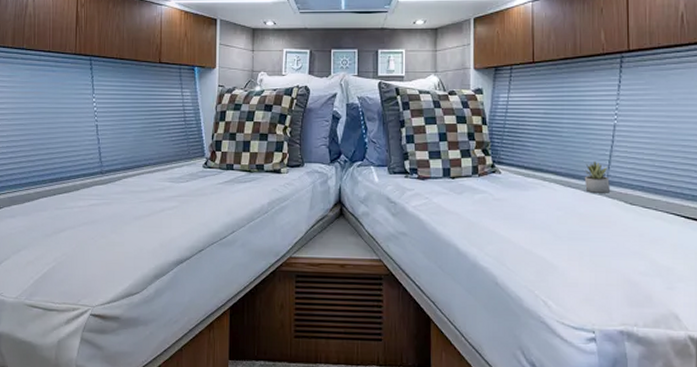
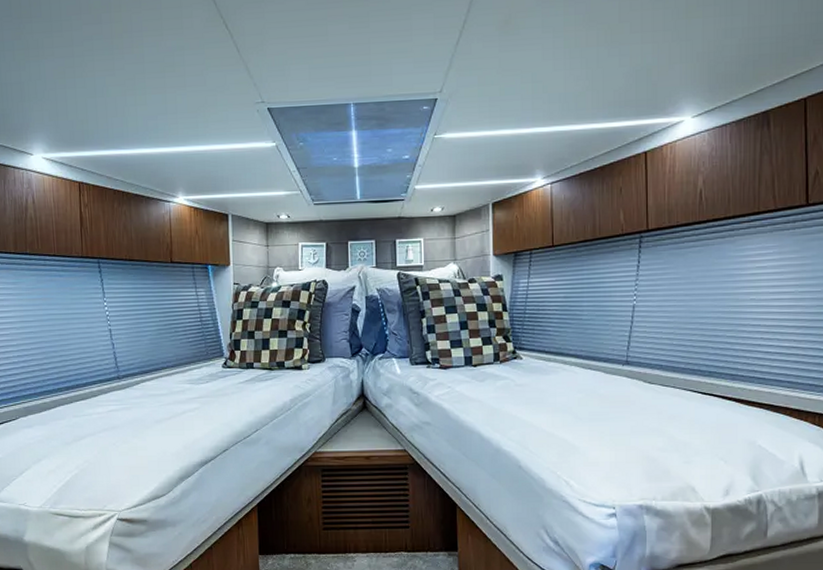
succulent plant: present [584,160,610,193] -> none [604,342,629,374]

